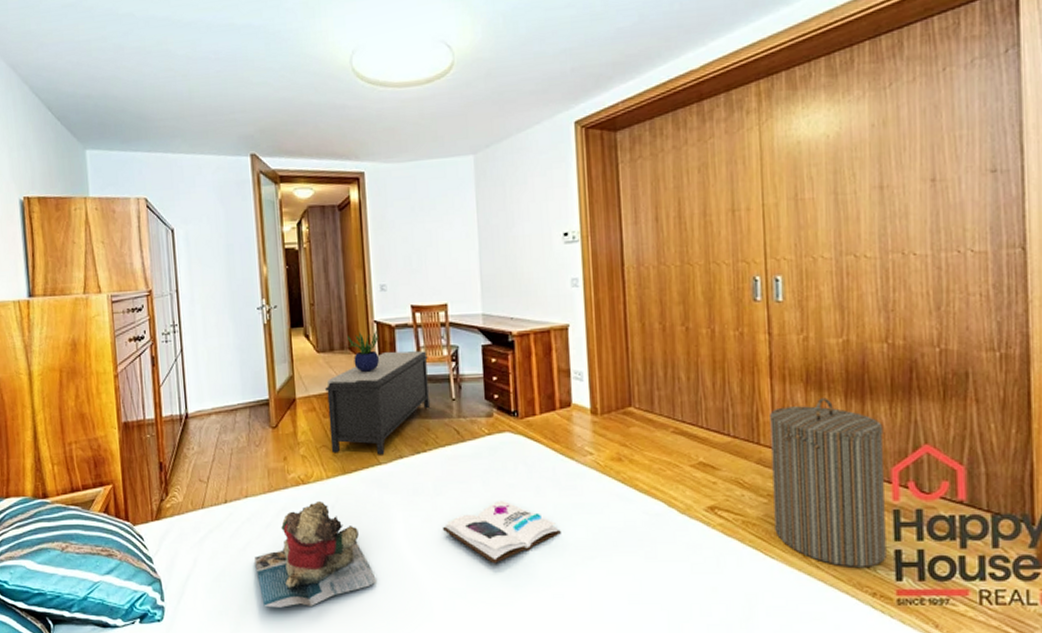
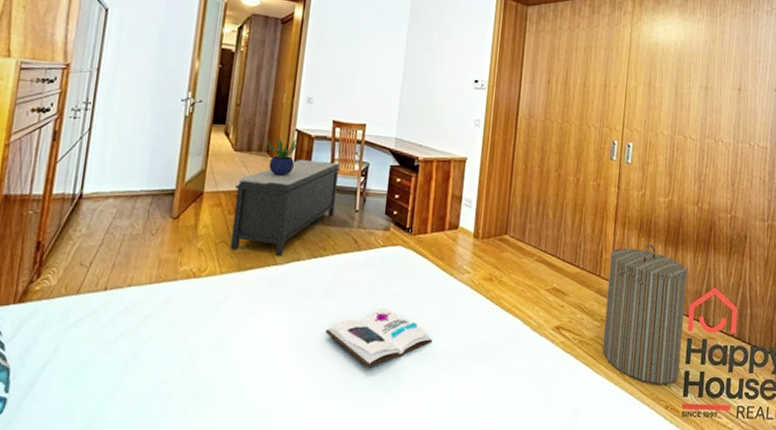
teddy bear: present [254,500,378,608] -> none [124,295,252,404]

